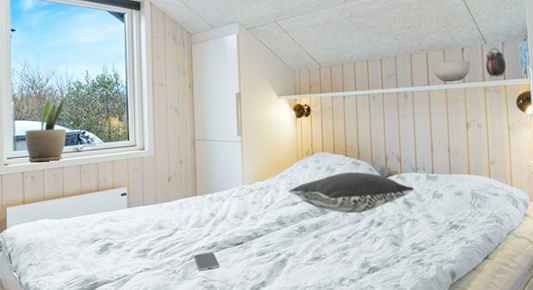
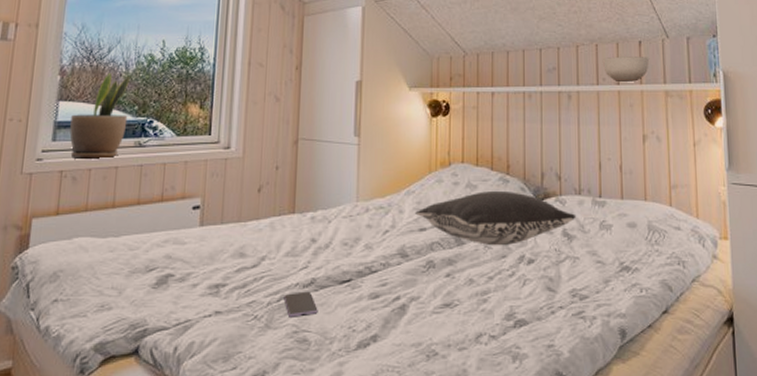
alarm clock: present [485,47,506,78] -> none [667,43,692,80]

